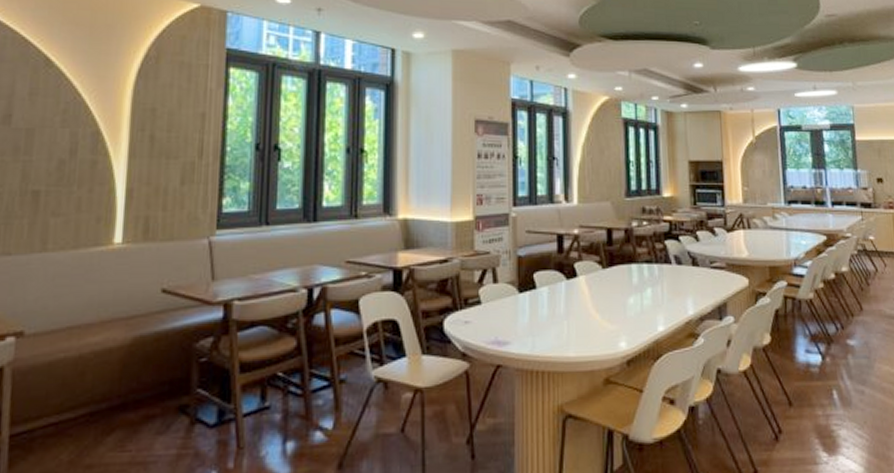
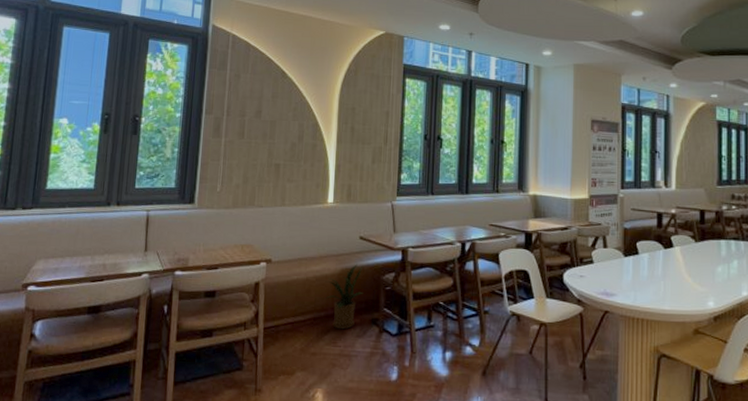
house plant: none [108,328,167,426] -> present [325,264,363,330]

